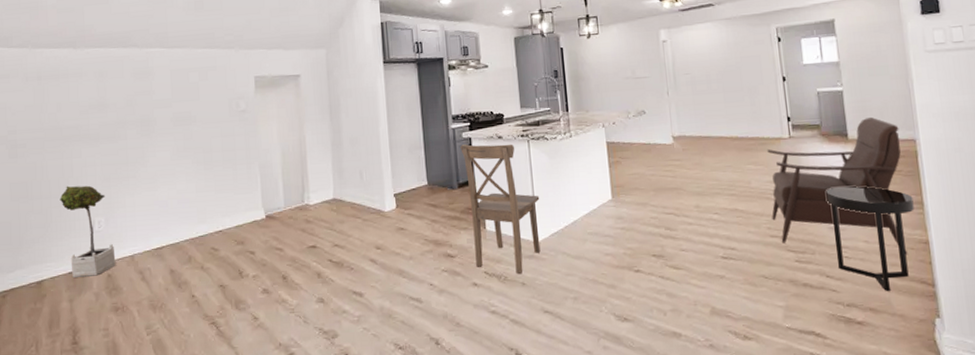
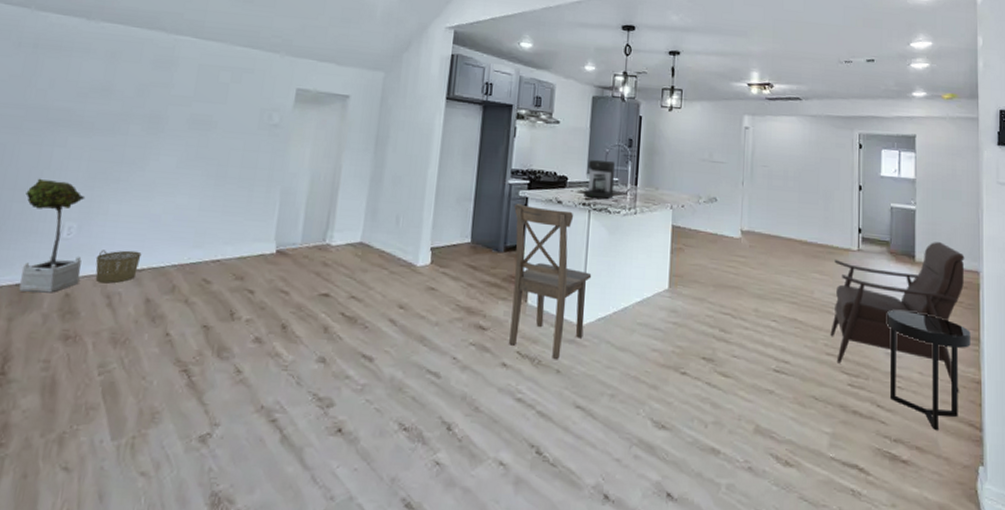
basket: none [124,233,159,263] -> present [95,250,142,284]
coffee maker: none [520,93,548,129] -> present [584,159,615,200]

